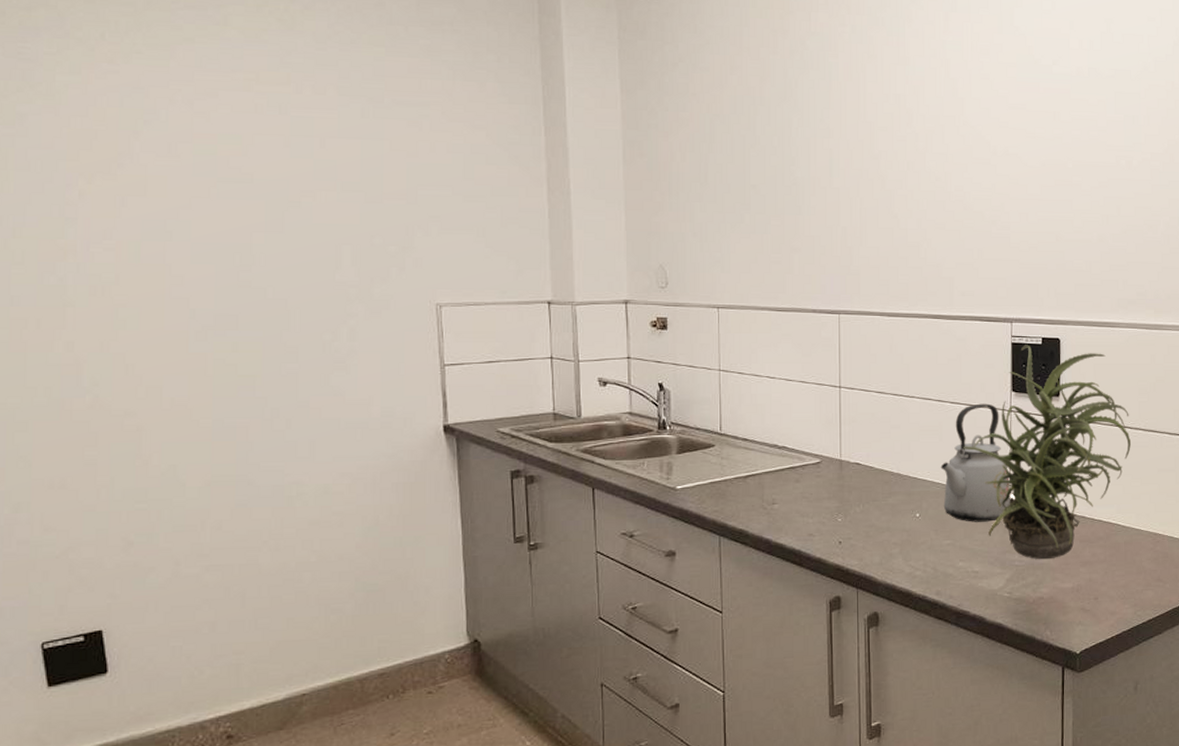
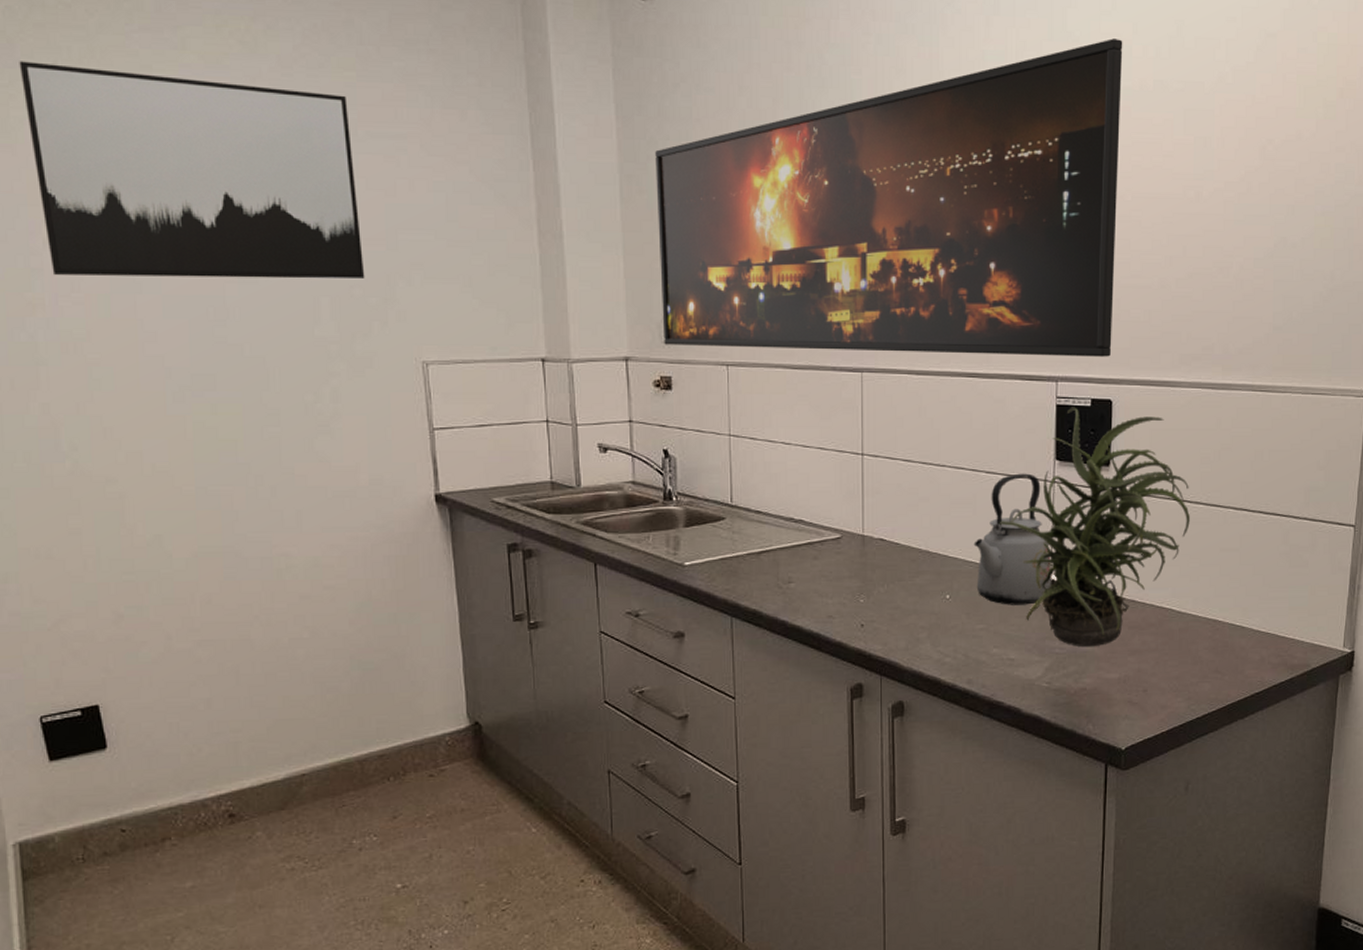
wall art: none [68,32,386,230] -> present [19,61,365,280]
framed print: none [655,33,1062,301] -> present [655,38,1123,357]

